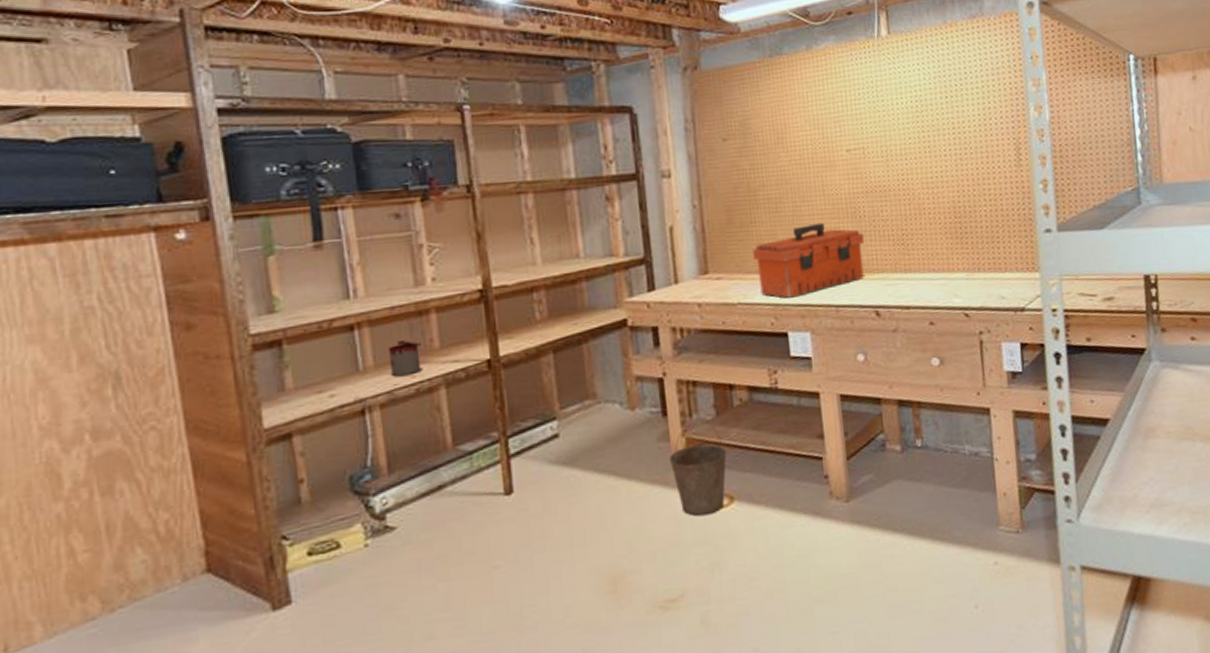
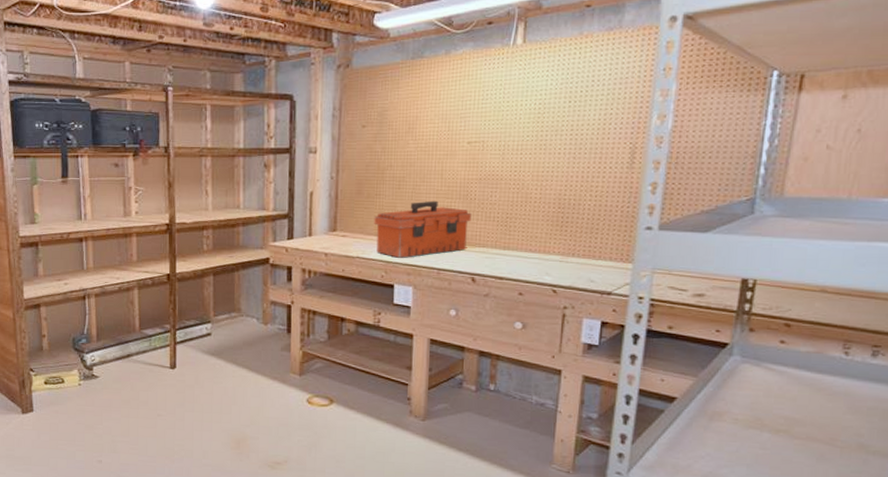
paint can: present [388,340,421,377] -> none [103,253,125,278]
bucket: present [668,419,727,517] -> none [288,340,333,410]

